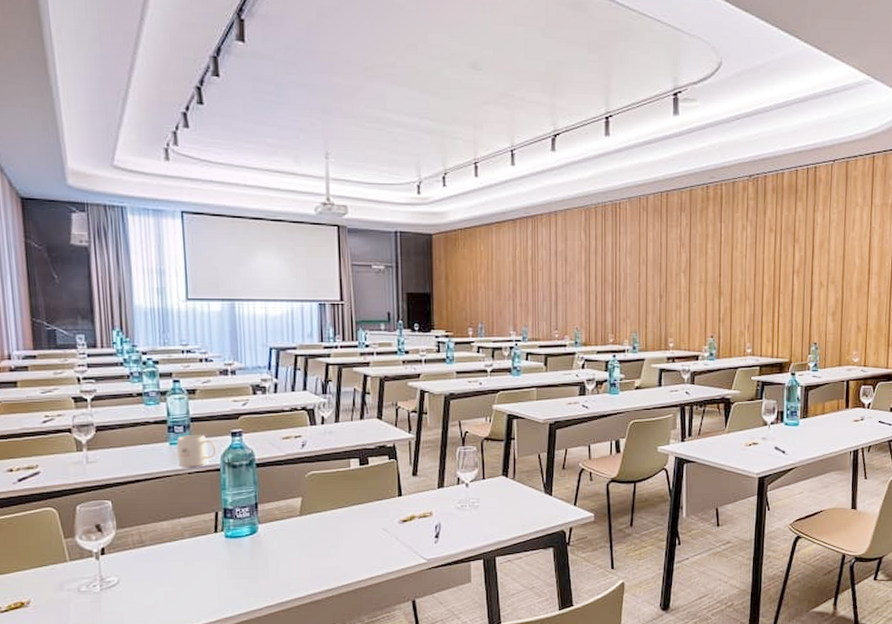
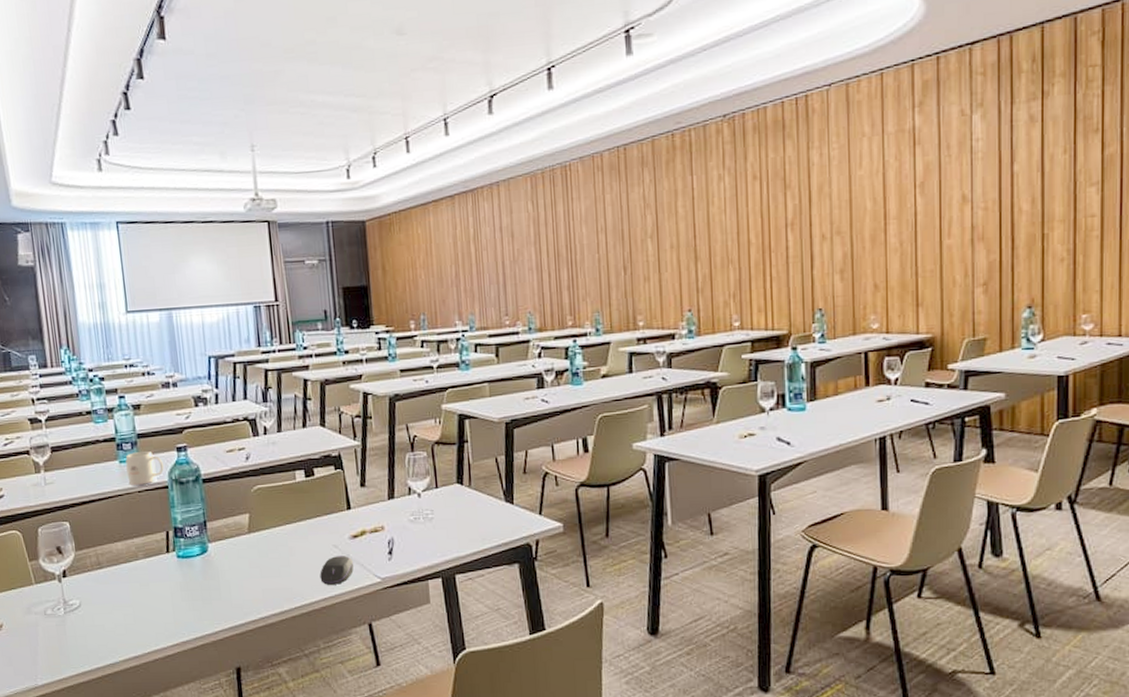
computer mouse: none [368,537,402,565] -> present [320,555,354,585]

